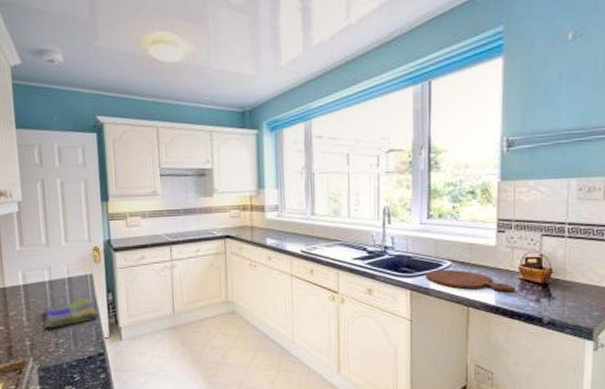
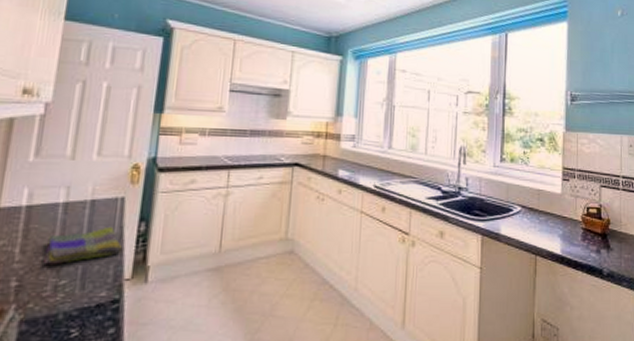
cutting board: present [425,269,516,291] -> none [496,214,579,241]

